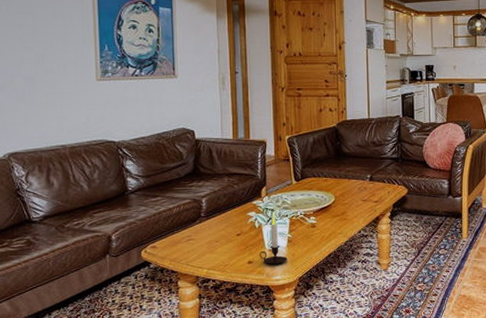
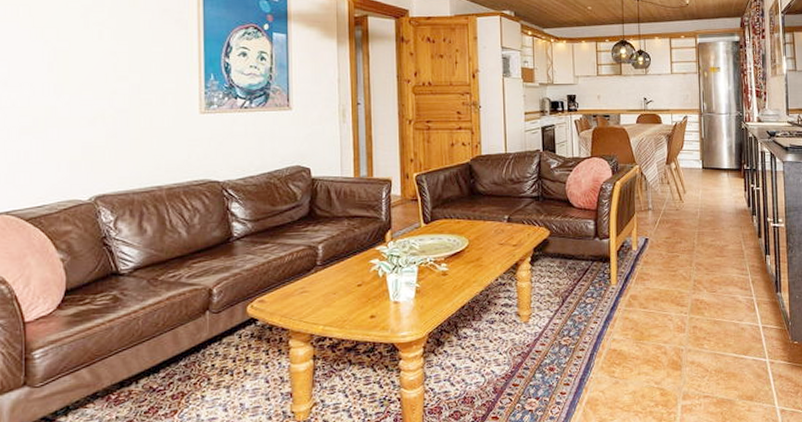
candle: present [259,212,287,265] -> none [383,259,415,319]

